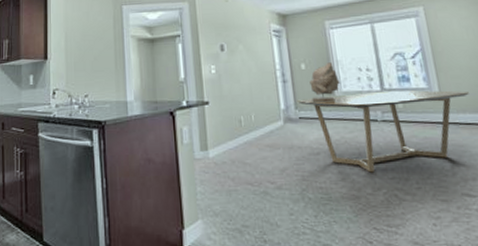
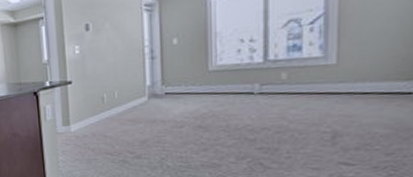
dining table: present [297,90,469,173] -> none [164,58,376,144]
sculpture bust: present [309,62,340,104] -> none [181,35,216,78]

